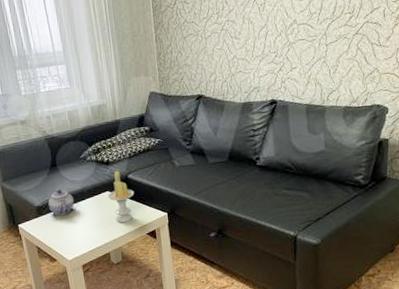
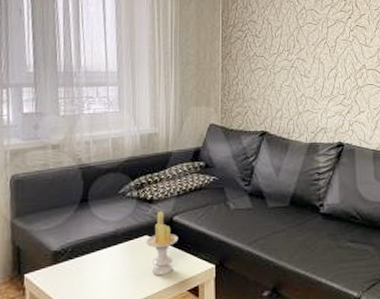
teapot: present [48,189,75,216] -> none [69,230,104,265]

